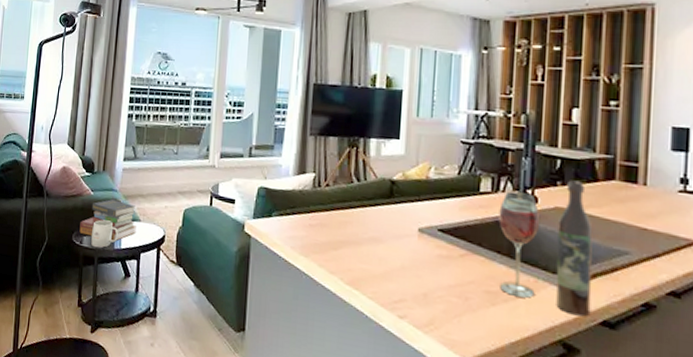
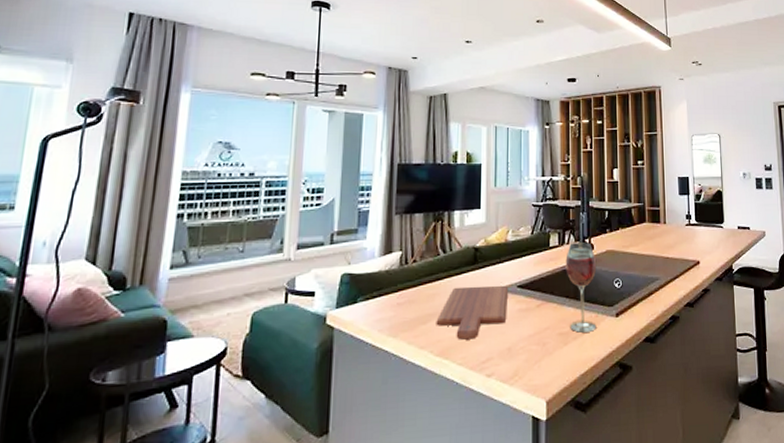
books: present [79,199,136,241] -> none [101,317,187,369]
mug: present [91,219,119,249] -> none [119,344,162,383]
cutting board: none [347,218,428,276] -> present [436,285,509,340]
wine bottle: present [556,180,593,317] -> none [610,226,637,338]

